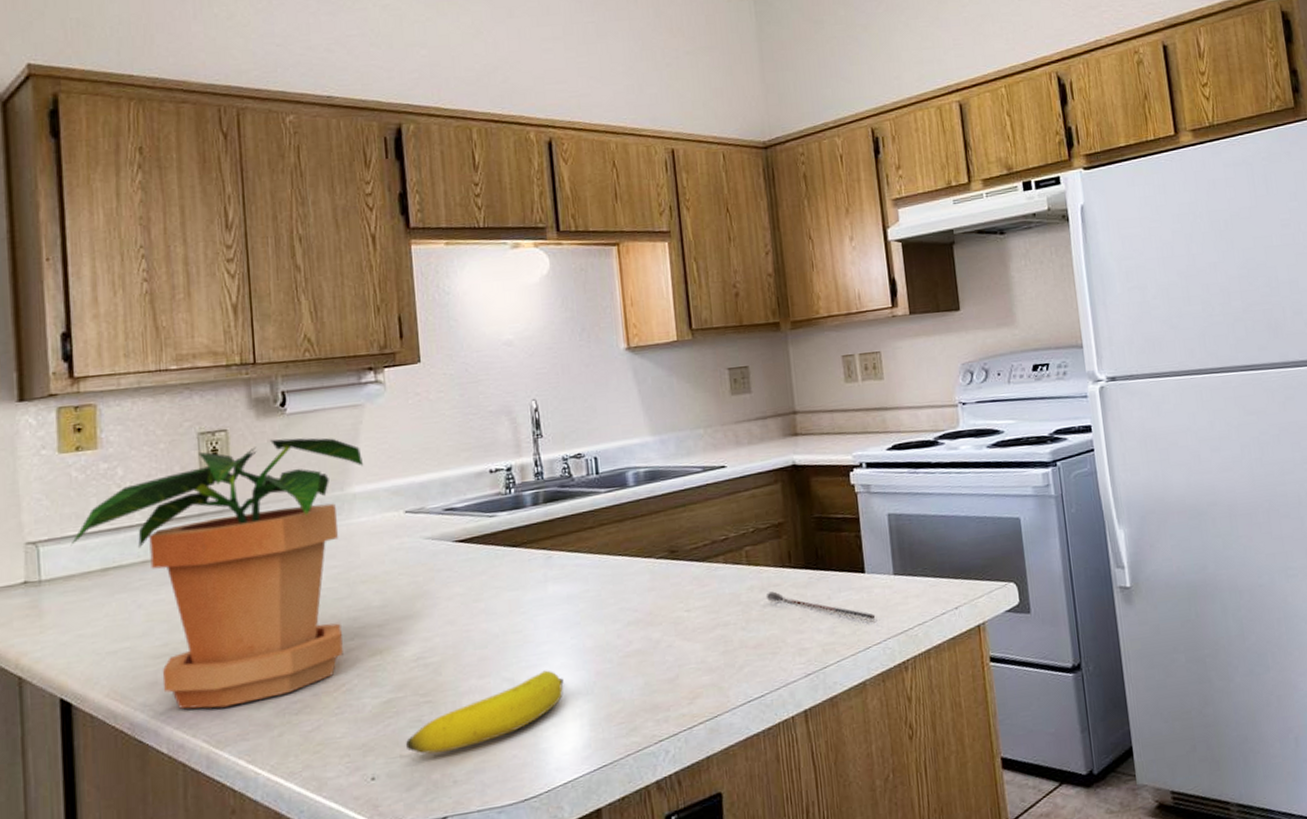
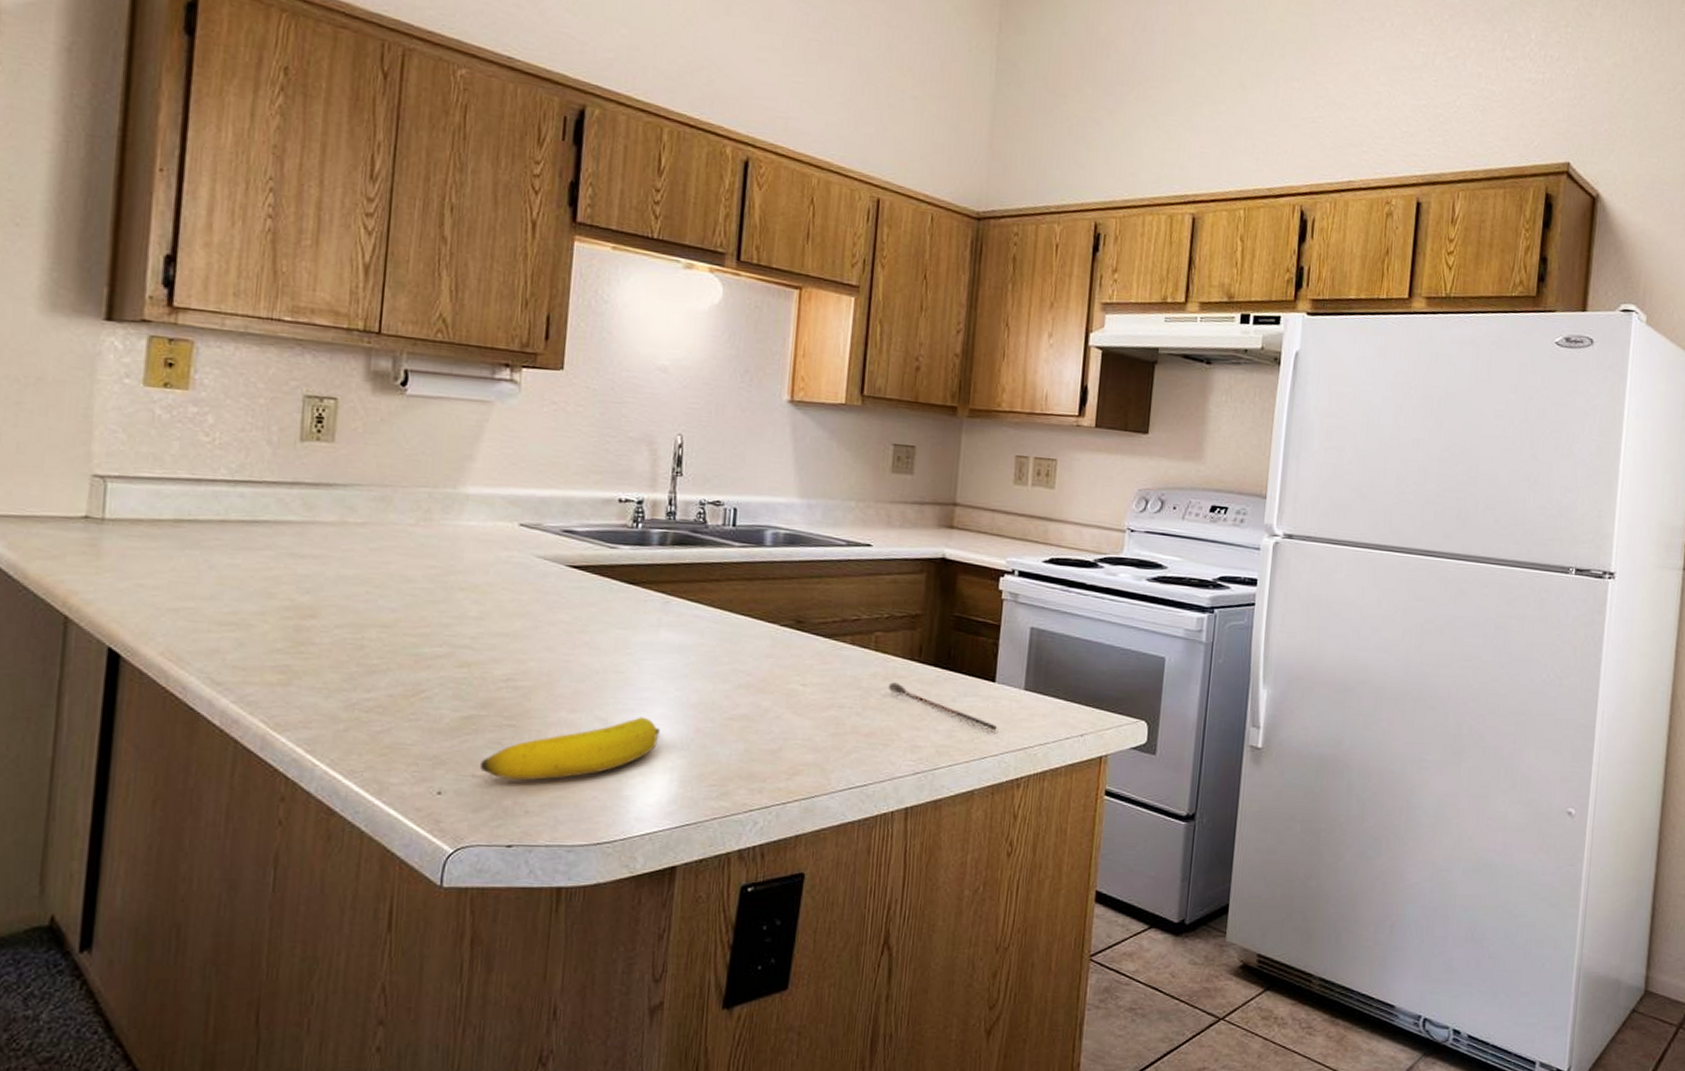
potted plant: present [70,437,364,709] -> none [143,415,484,691]

